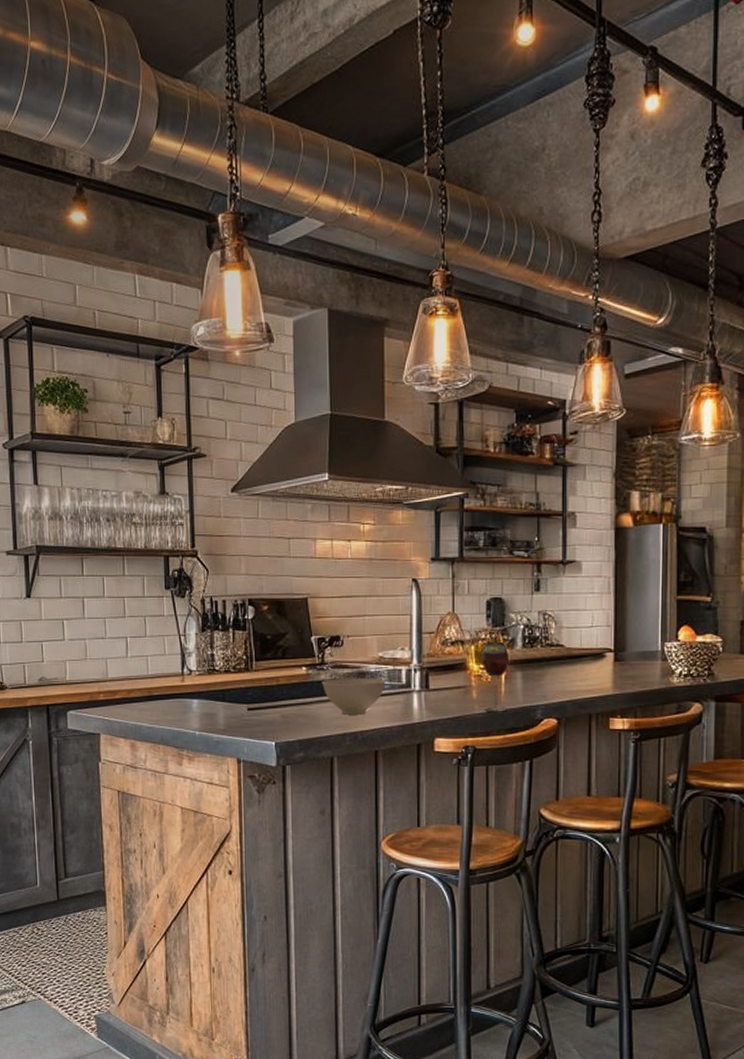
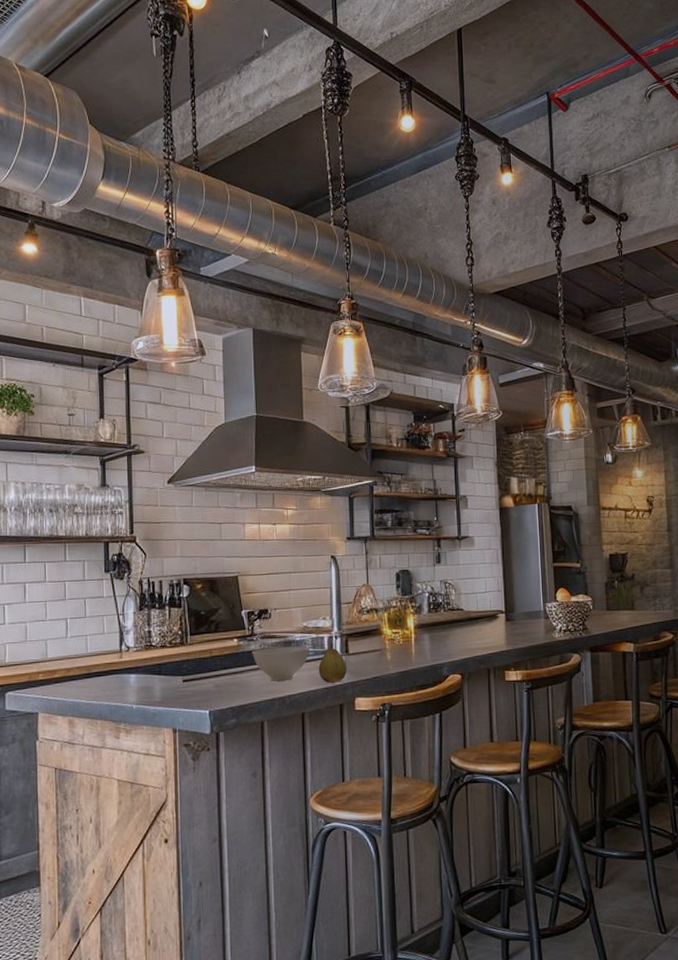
fruit: none [394,676,427,720] -> present [318,642,348,683]
wineglass: present [481,641,510,712] -> none [394,608,418,672]

